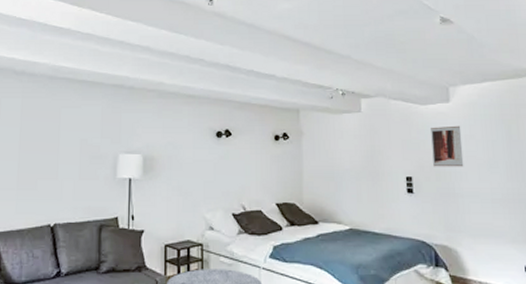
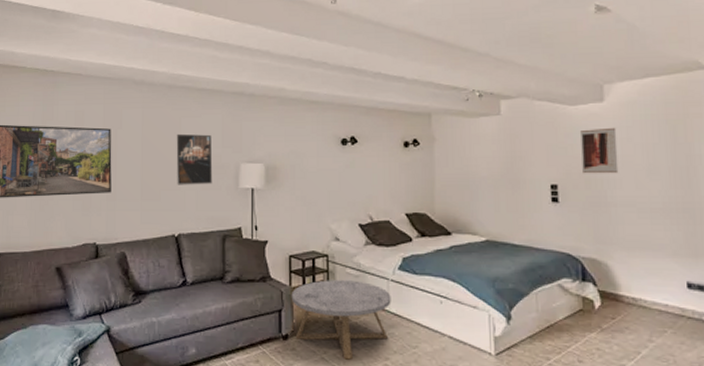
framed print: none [54,123,91,175] -> present [176,133,213,185]

